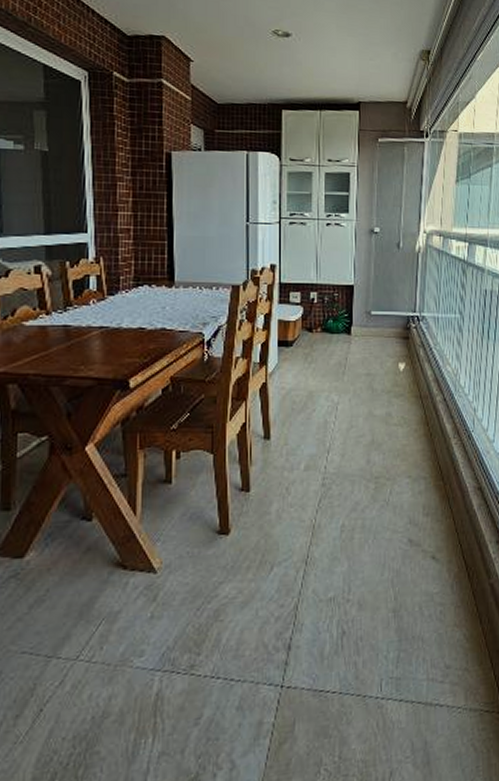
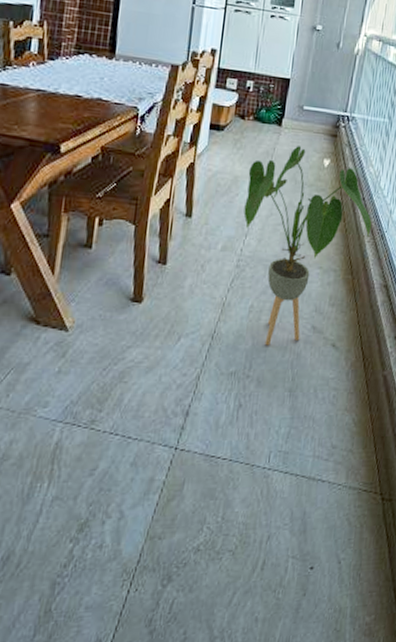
house plant: none [323,353,456,566] -> present [244,146,371,346]

